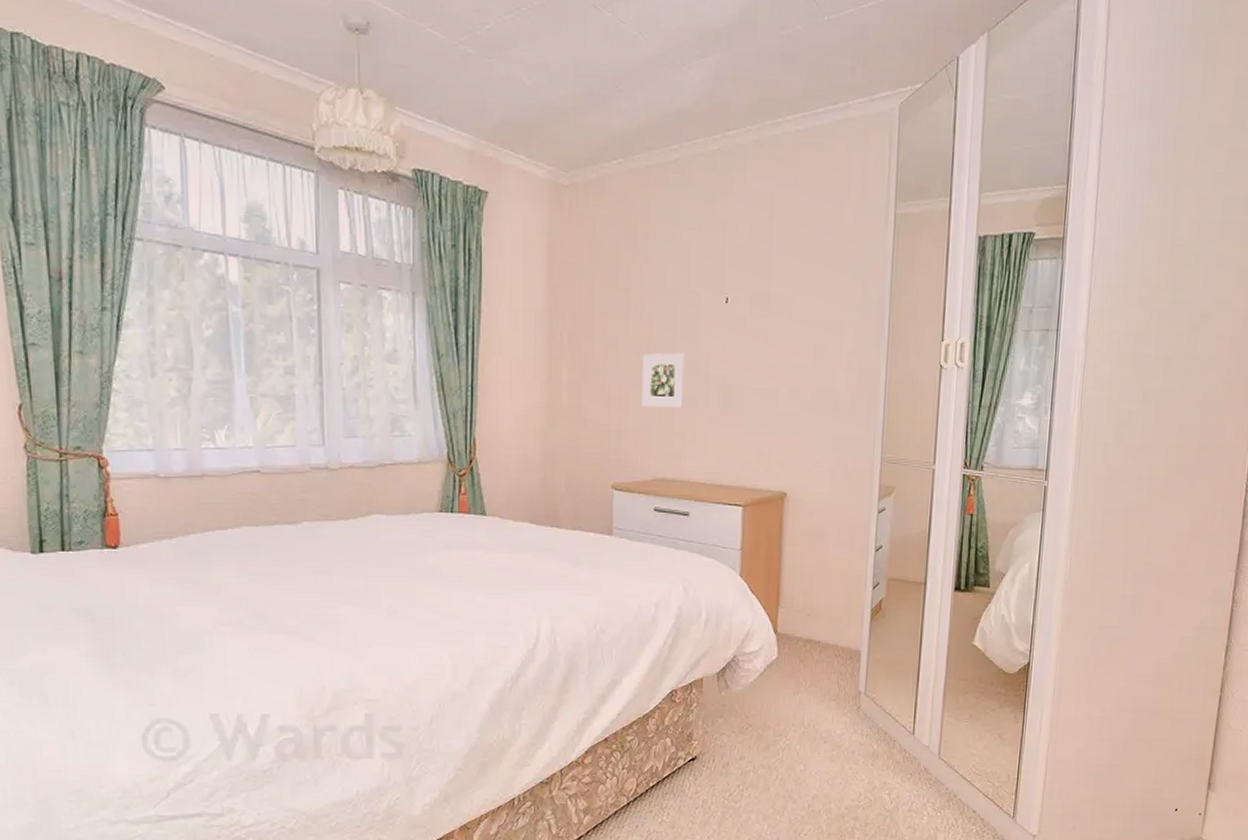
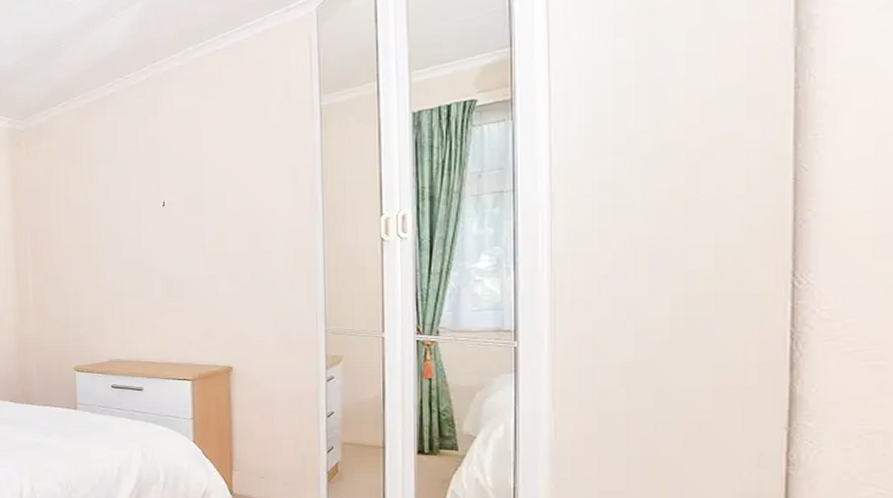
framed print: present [641,353,686,407] -> none [93,253,132,300]

